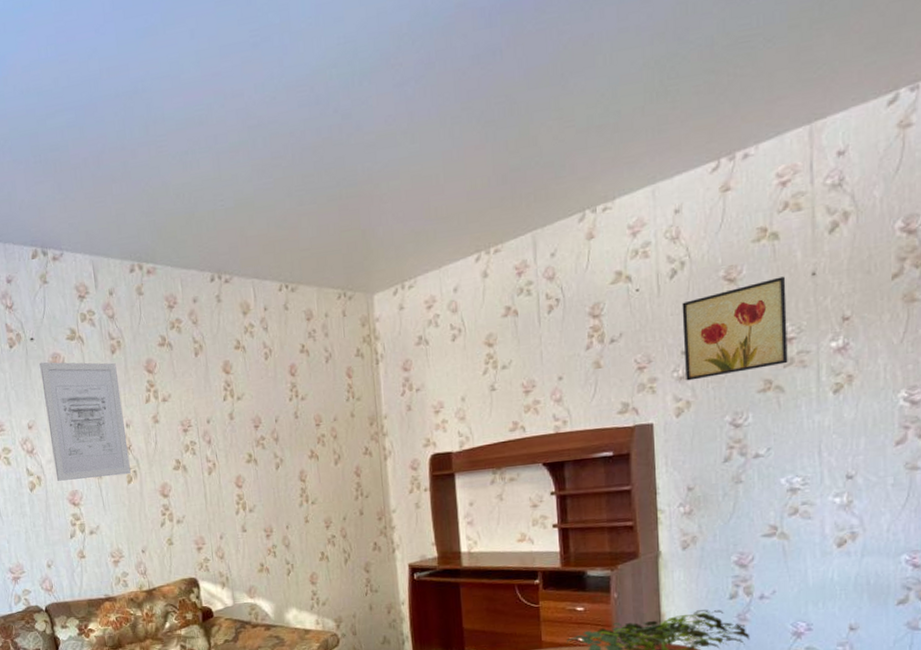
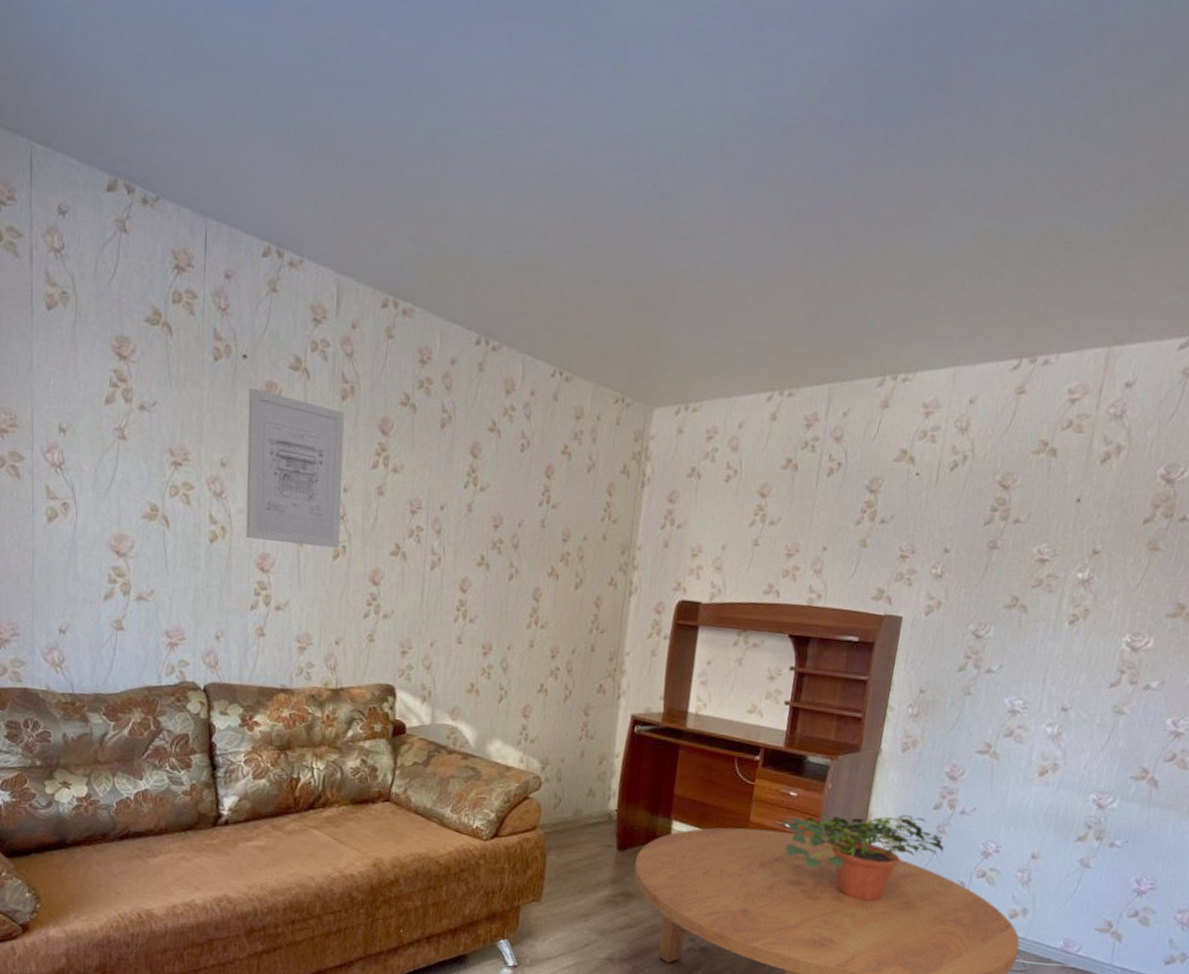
wall art: present [682,276,788,381] -> none [942,495,1054,585]

